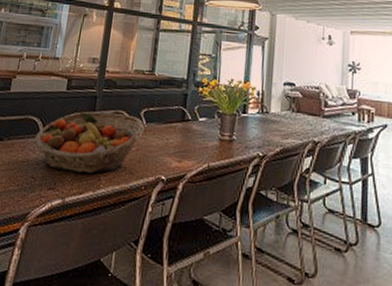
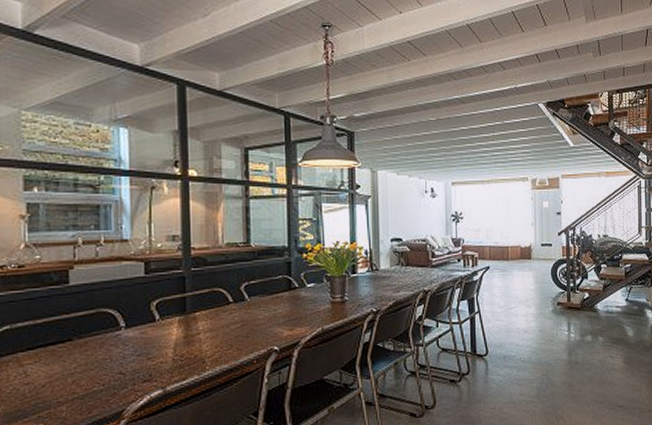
fruit basket: present [34,111,145,174] -> none [113,291,248,361]

